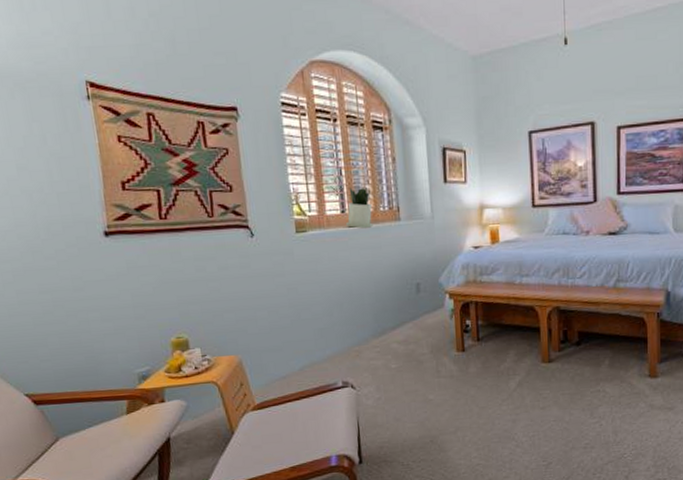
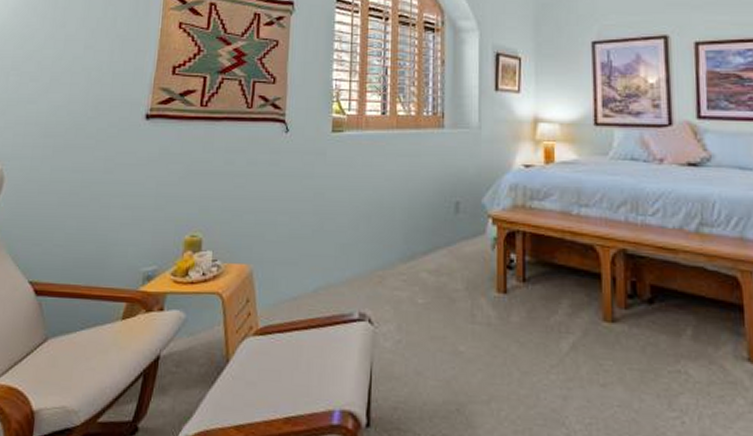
planter: present [345,186,373,229] -> none [384,87,415,133]

